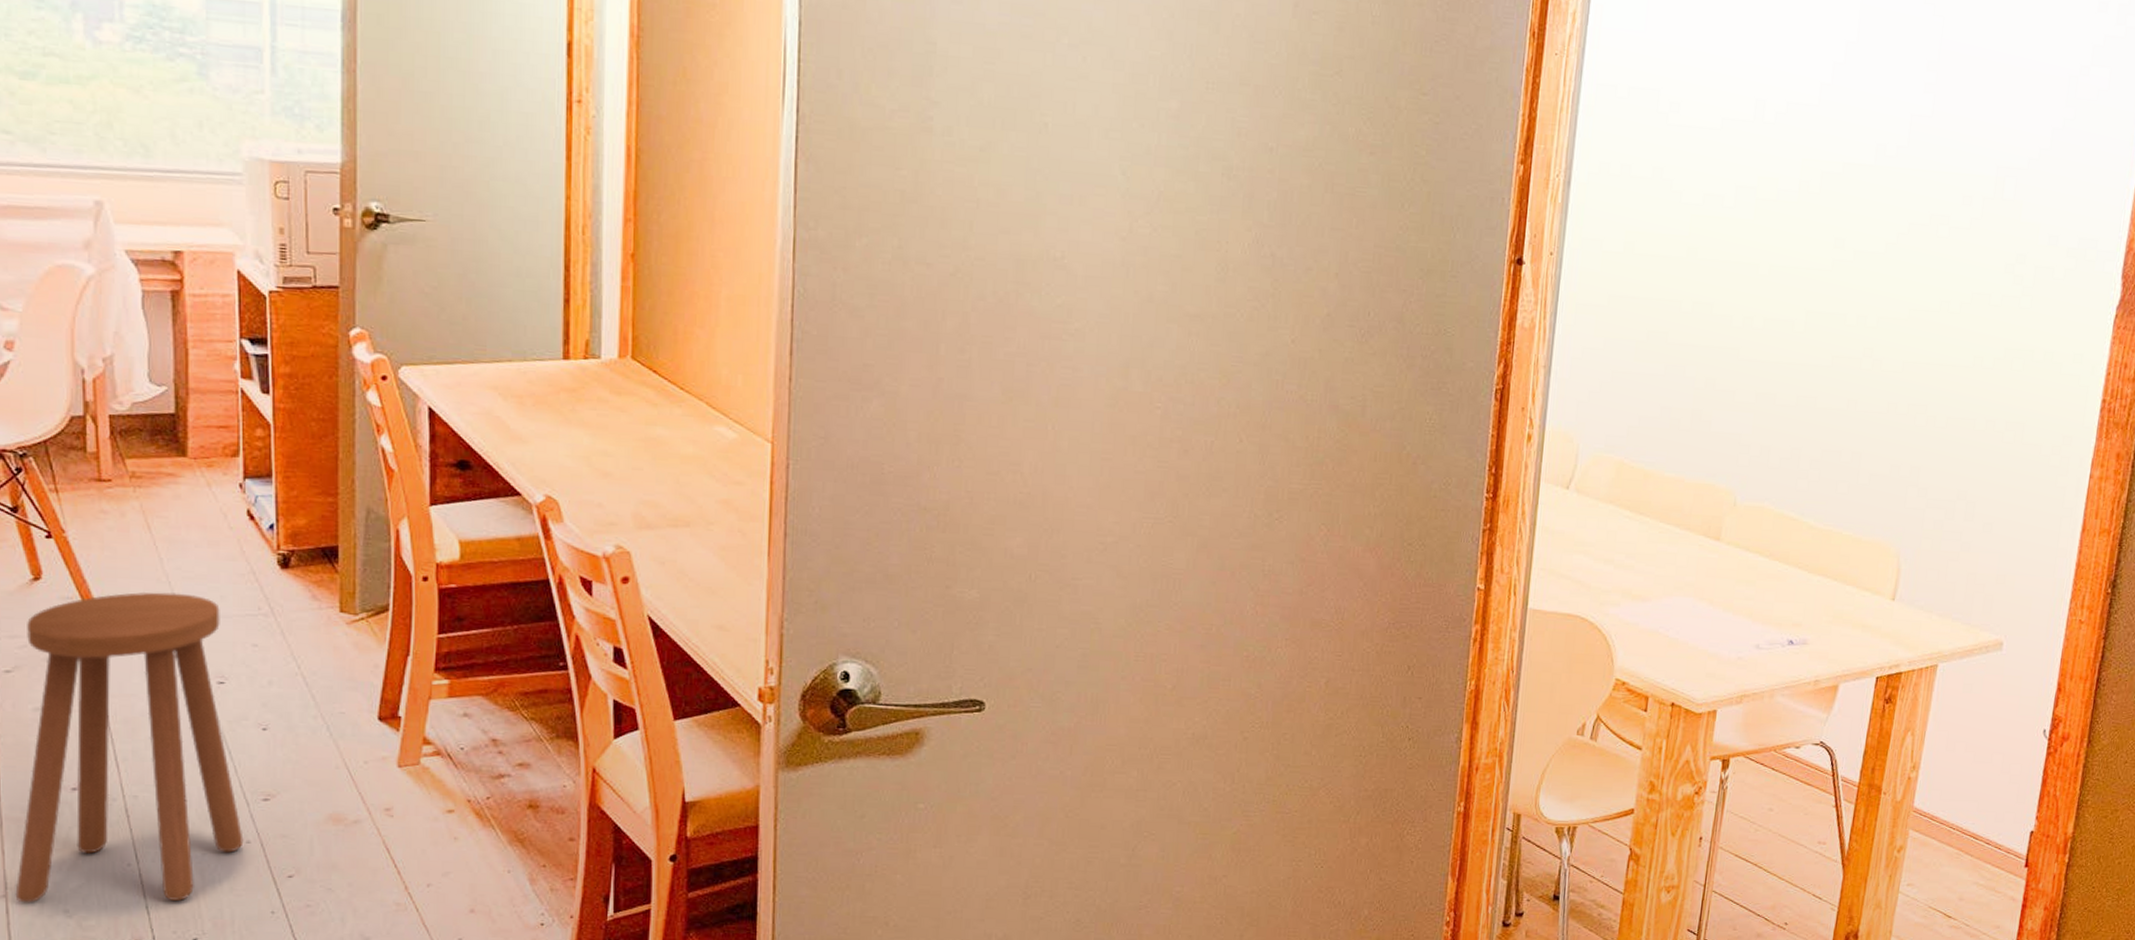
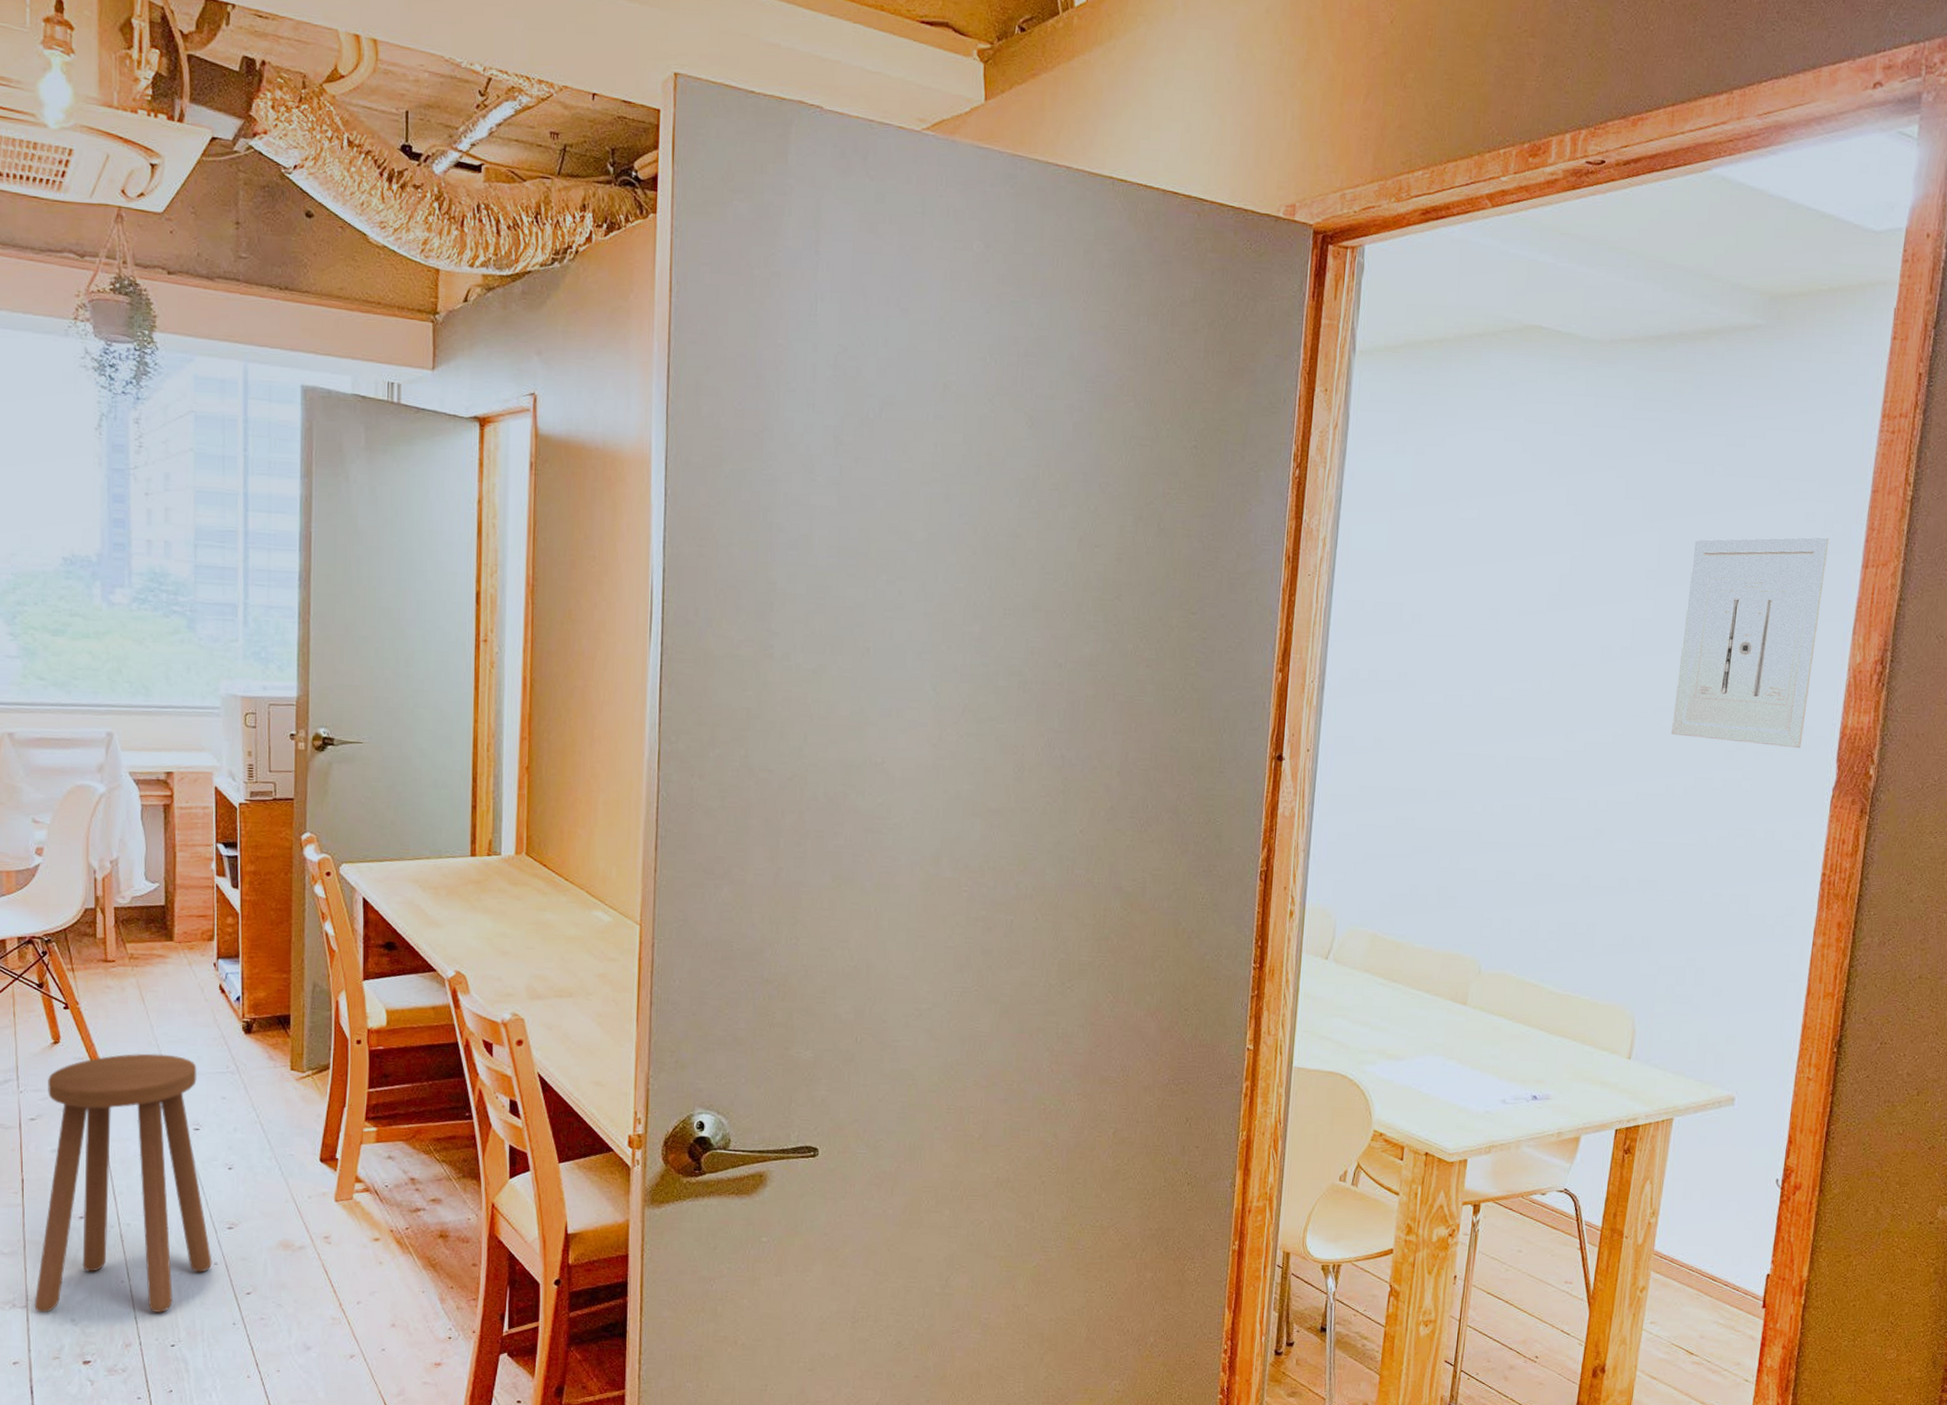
wall art: none [1948,28,2123,263] -> present [1671,537,1830,749]

